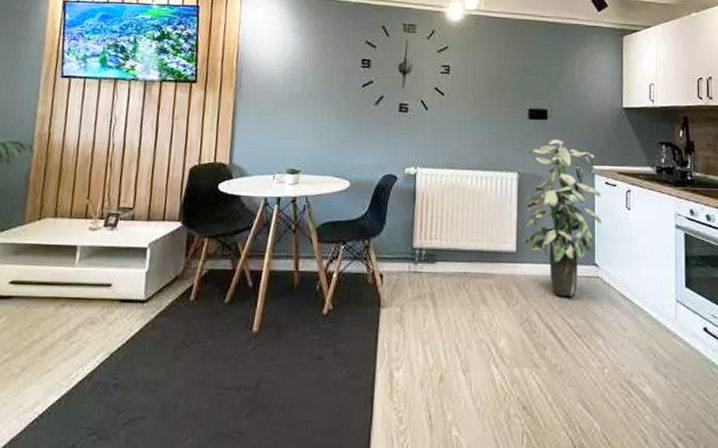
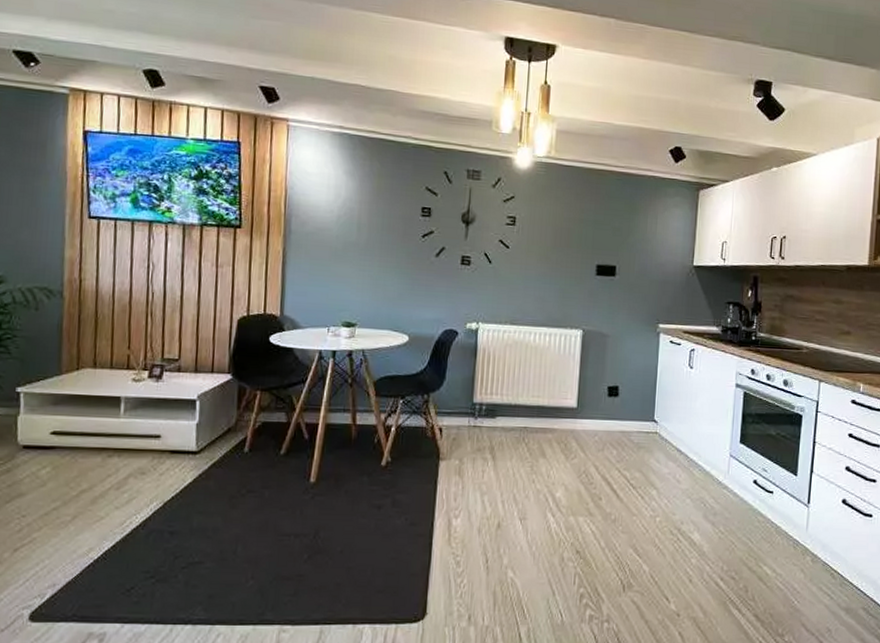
indoor plant: present [523,139,601,298] -> none [584,296,665,452]

